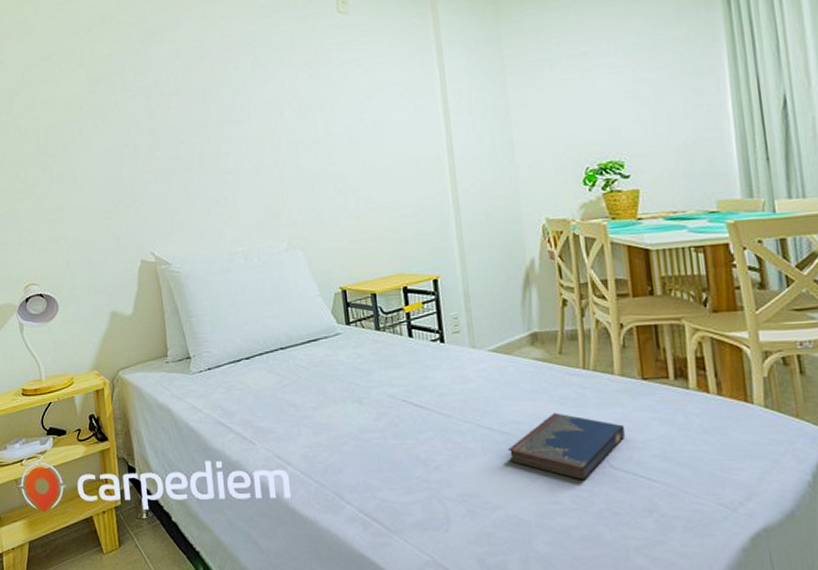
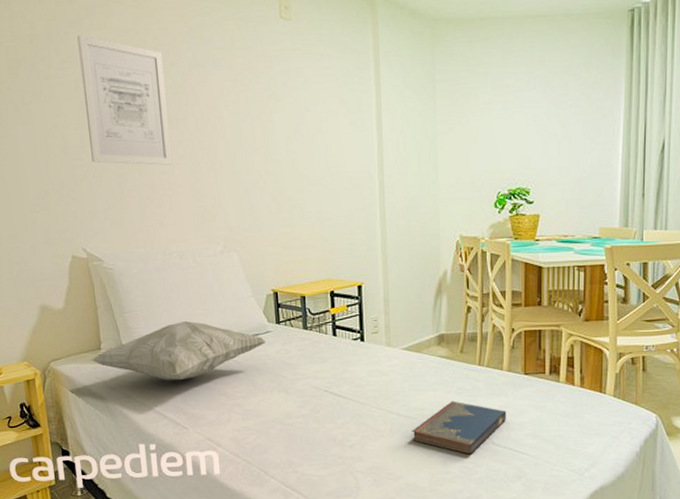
wall art: none [149,49,237,168] -> present [77,34,173,165]
decorative pillow: none [157,324,337,390] -> present [91,321,267,381]

